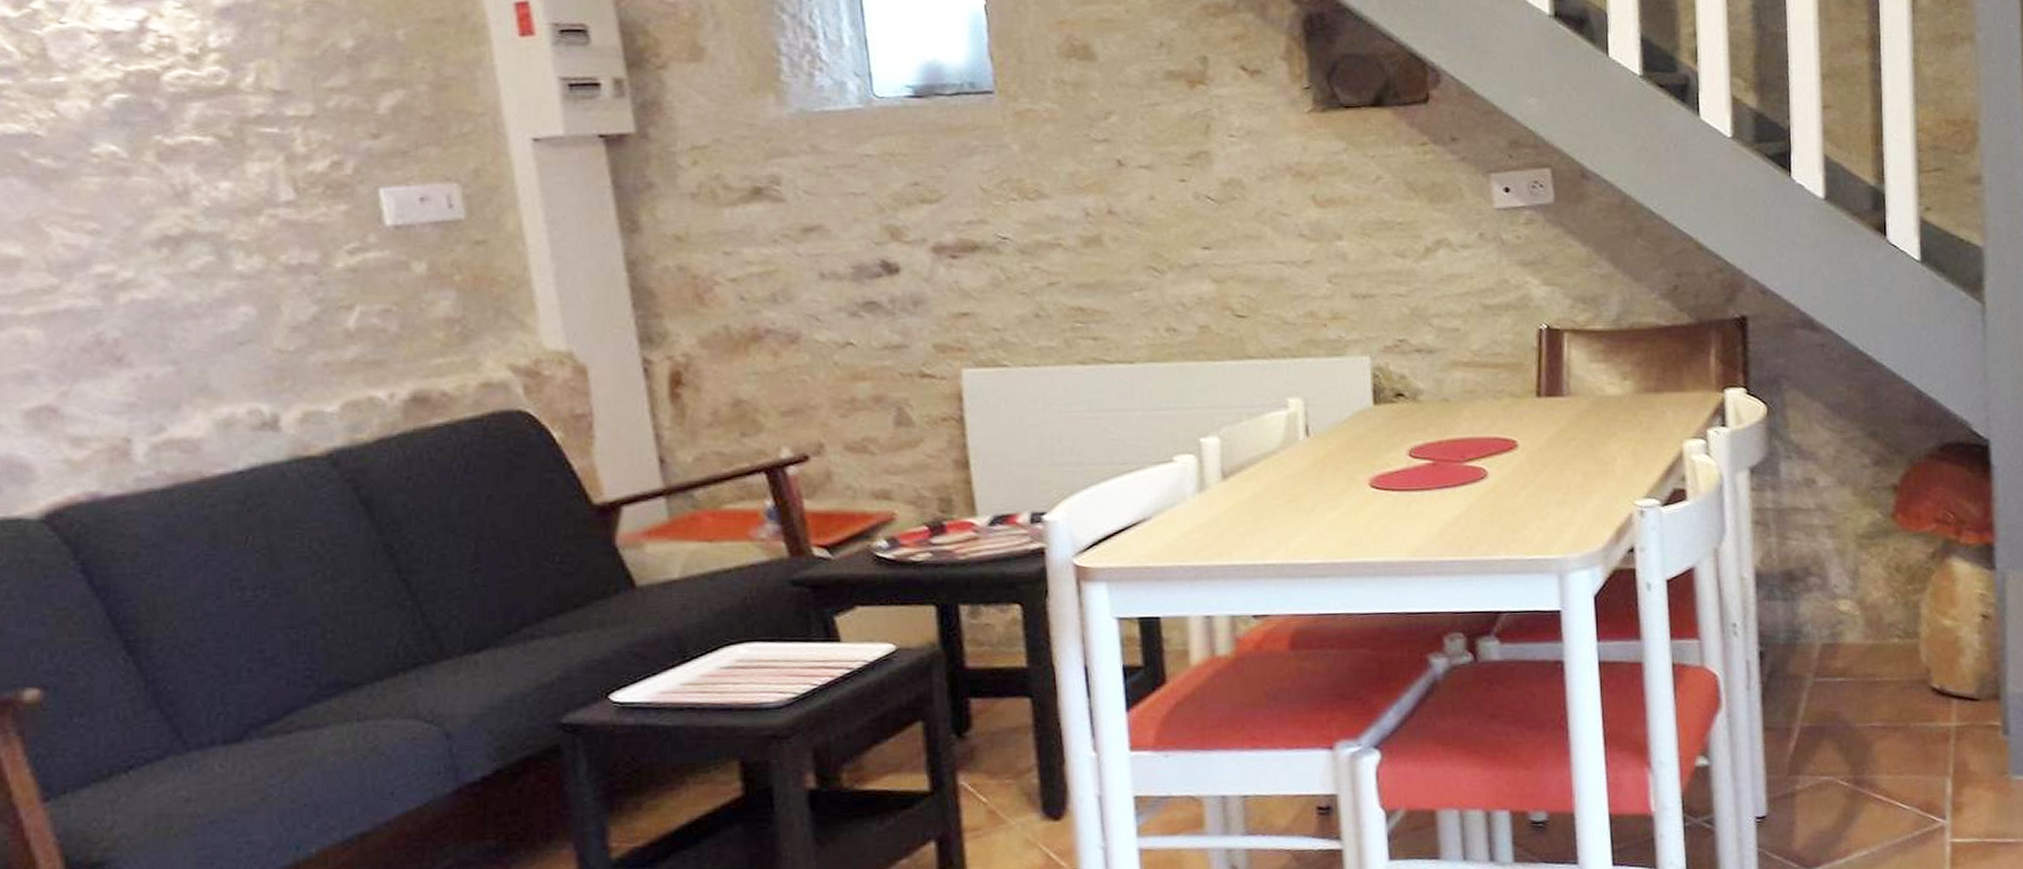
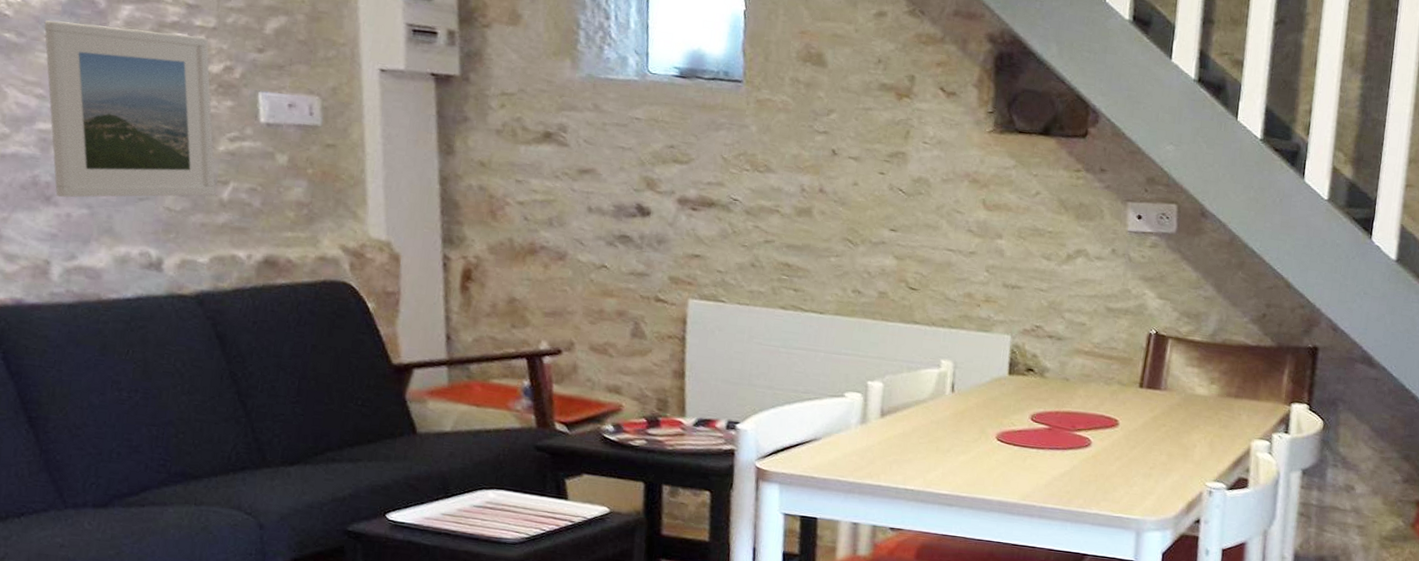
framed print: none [89,129,338,355] -> present [44,20,216,198]

